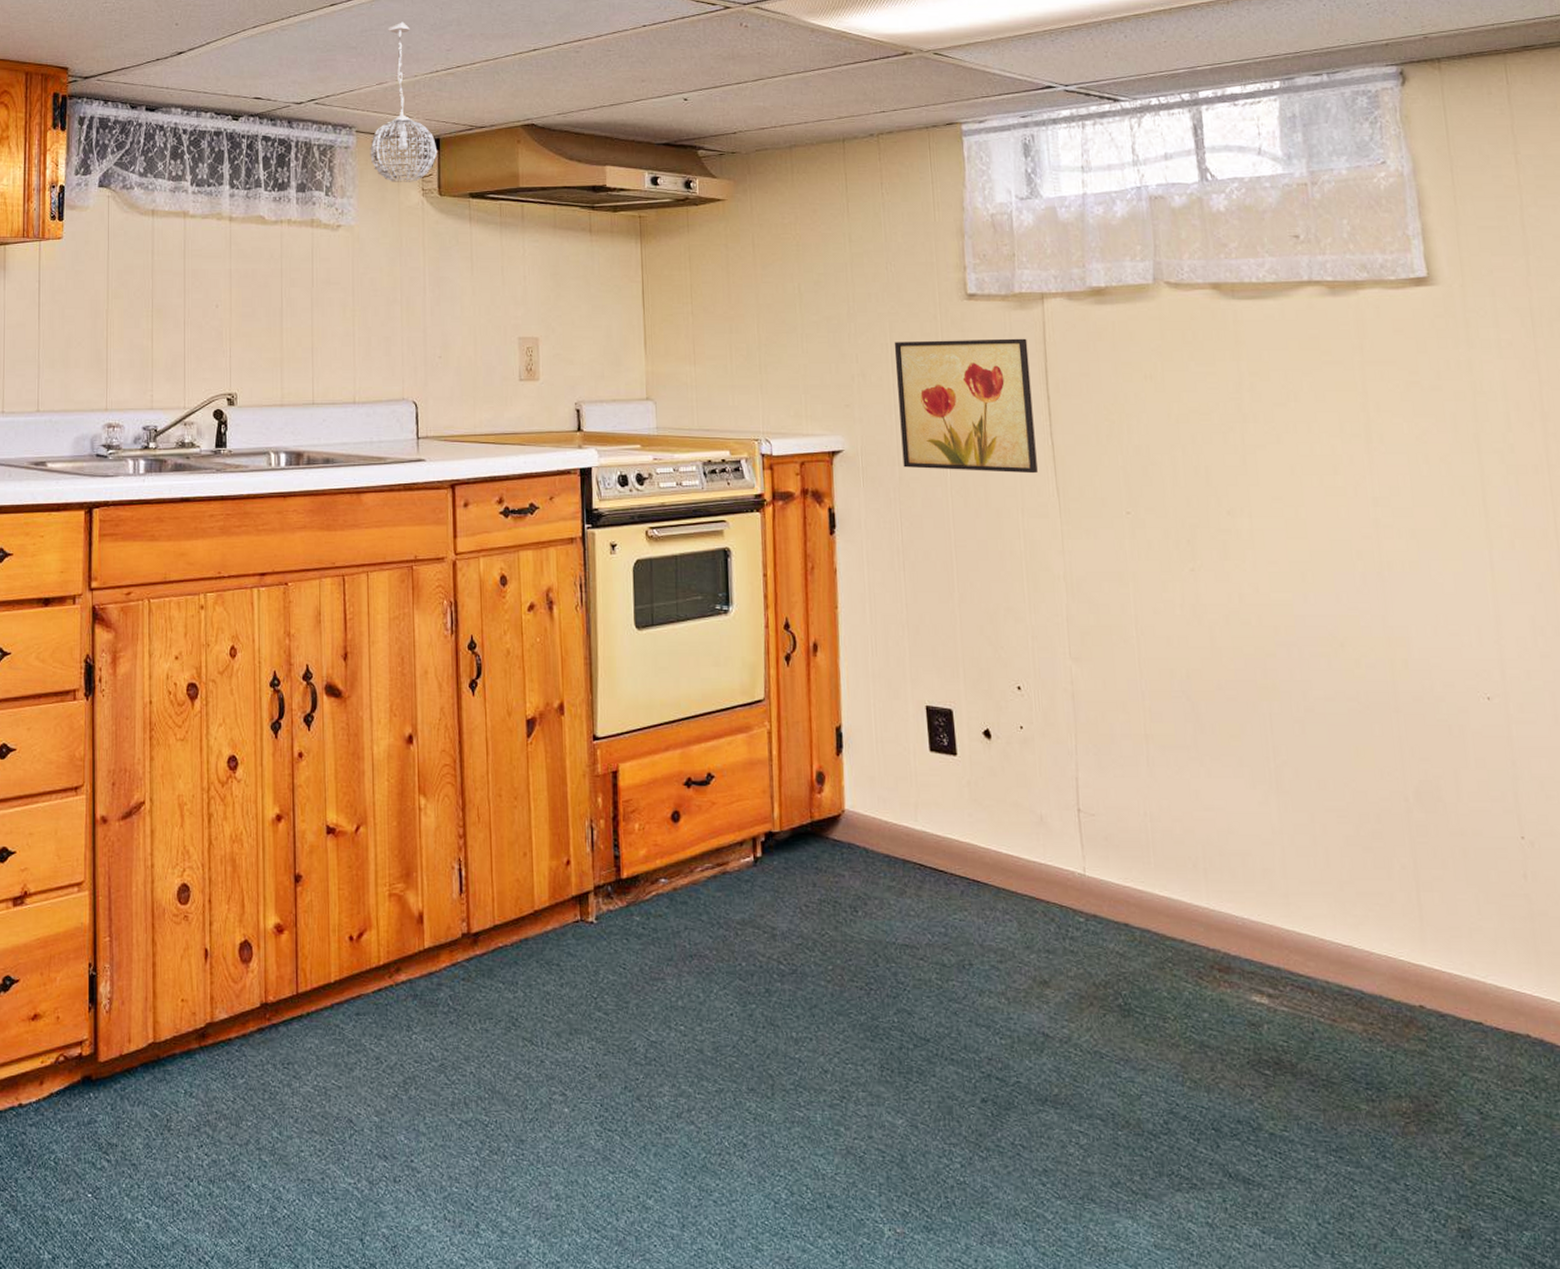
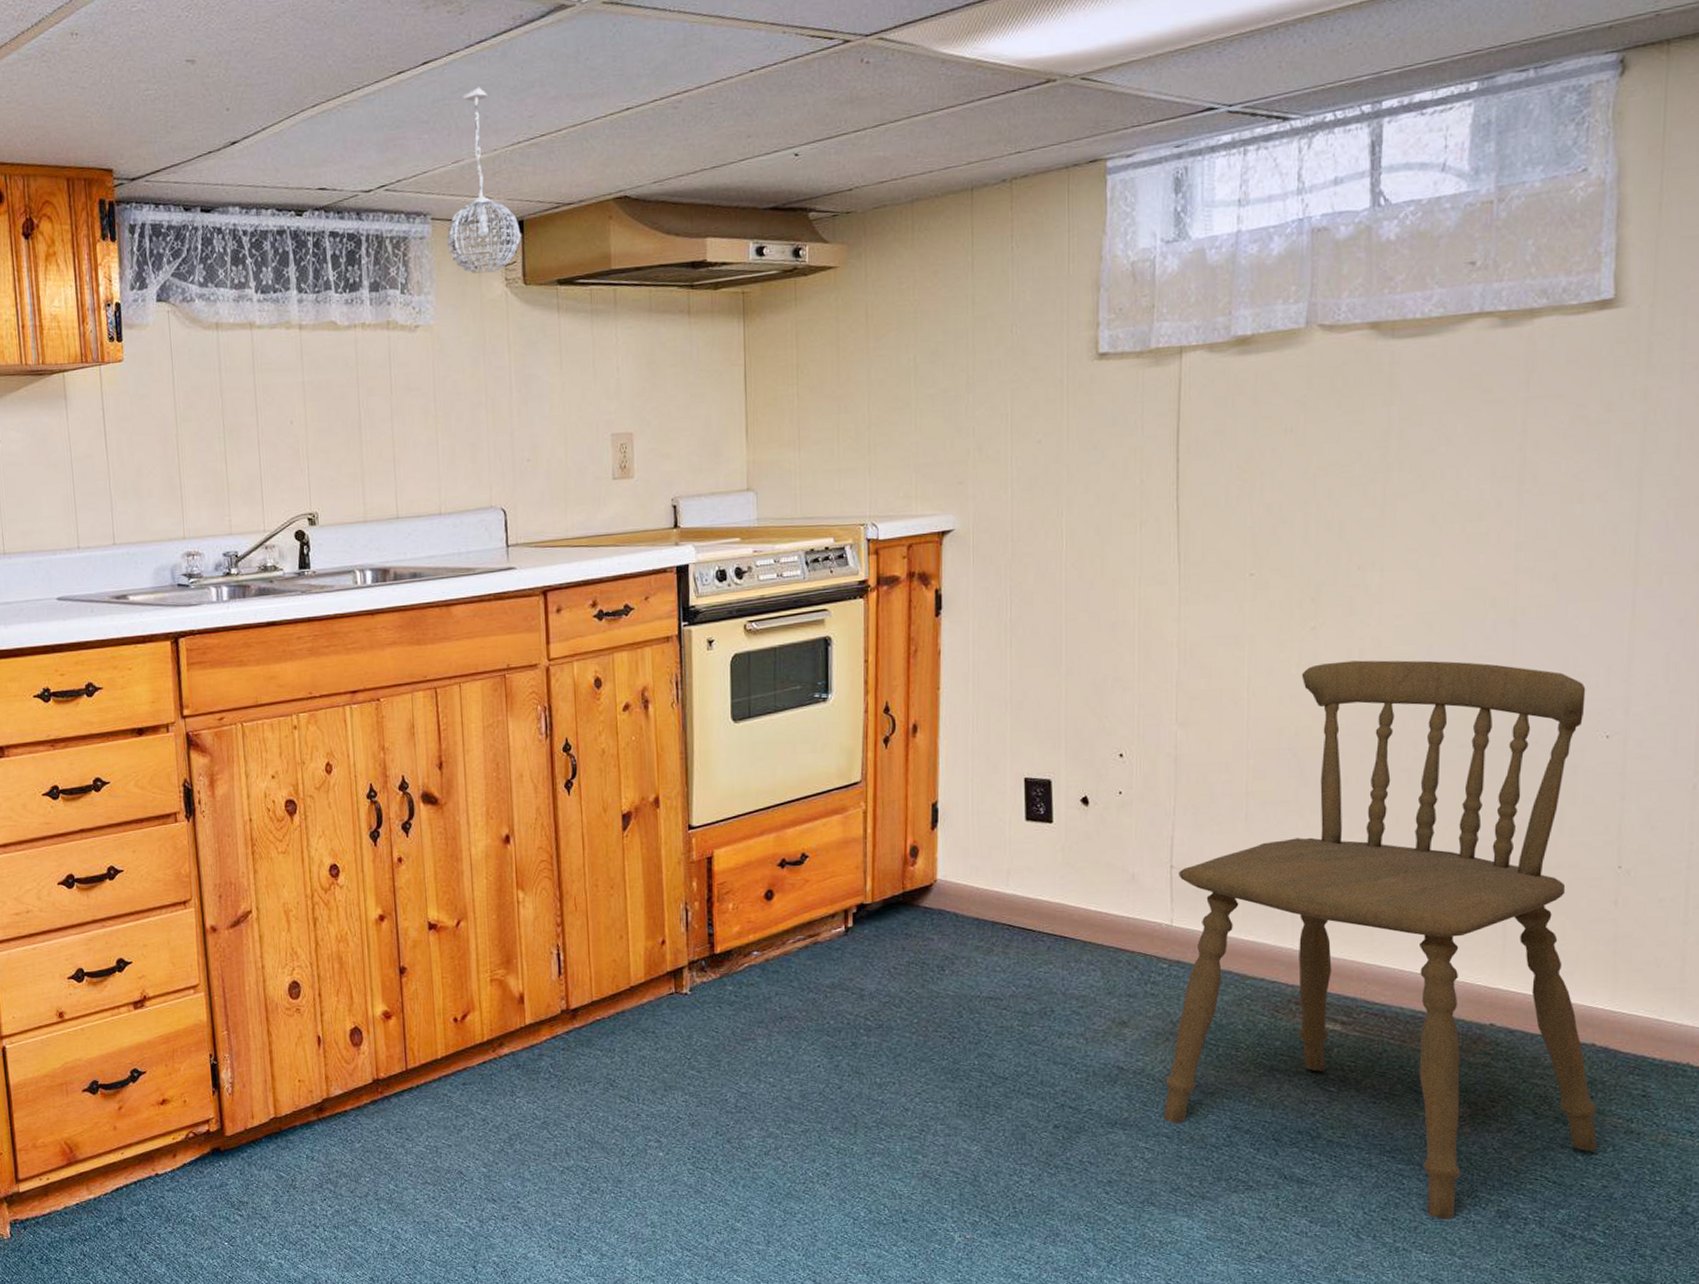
wall art: present [894,338,1038,474] -> none [1014,397,1160,543]
dining chair: none [1087,605,1552,1237] -> present [1163,660,1598,1220]

